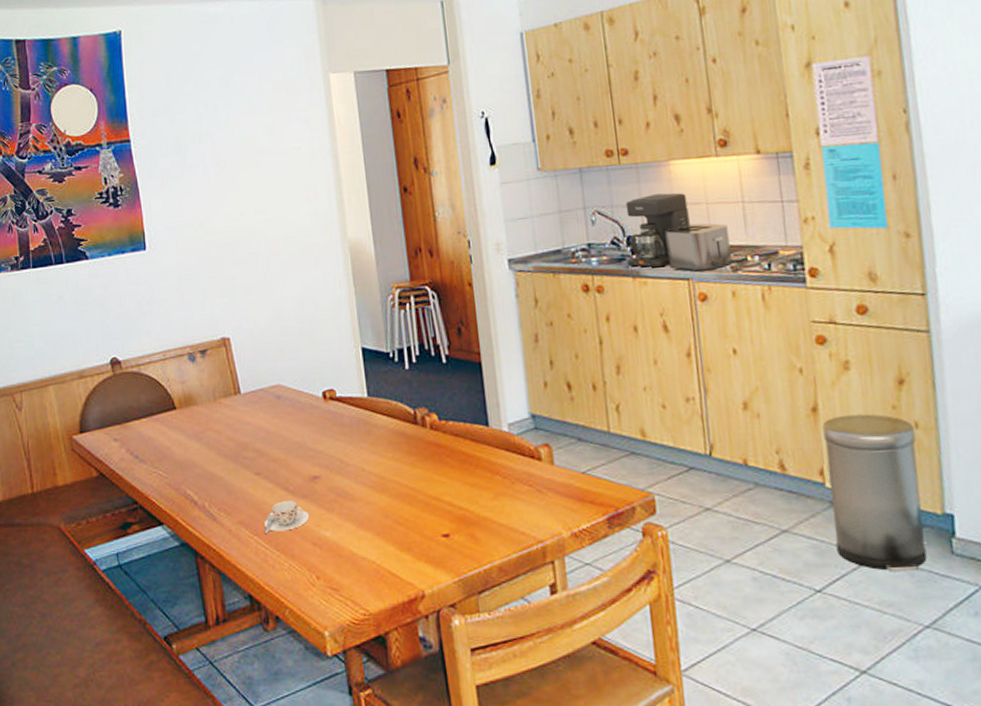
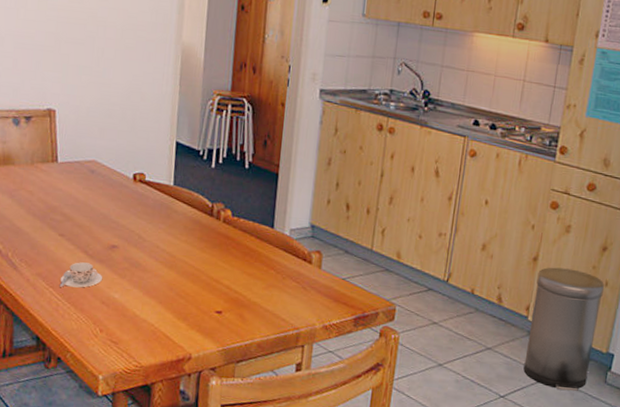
coffee maker: present [625,192,690,268] -> none [419,58,481,122]
toaster: present [665,223,732,273] -> none [452,89,507,133]

